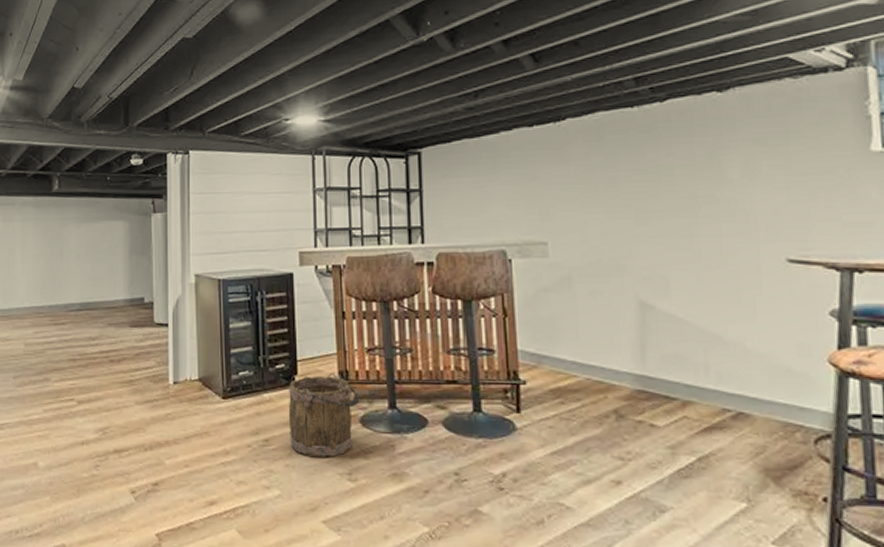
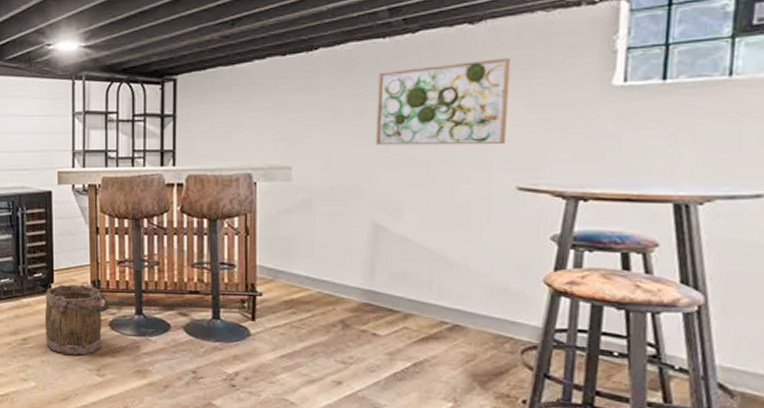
wall art: none [629,125,769,218] -> present [375,57,511,146]

